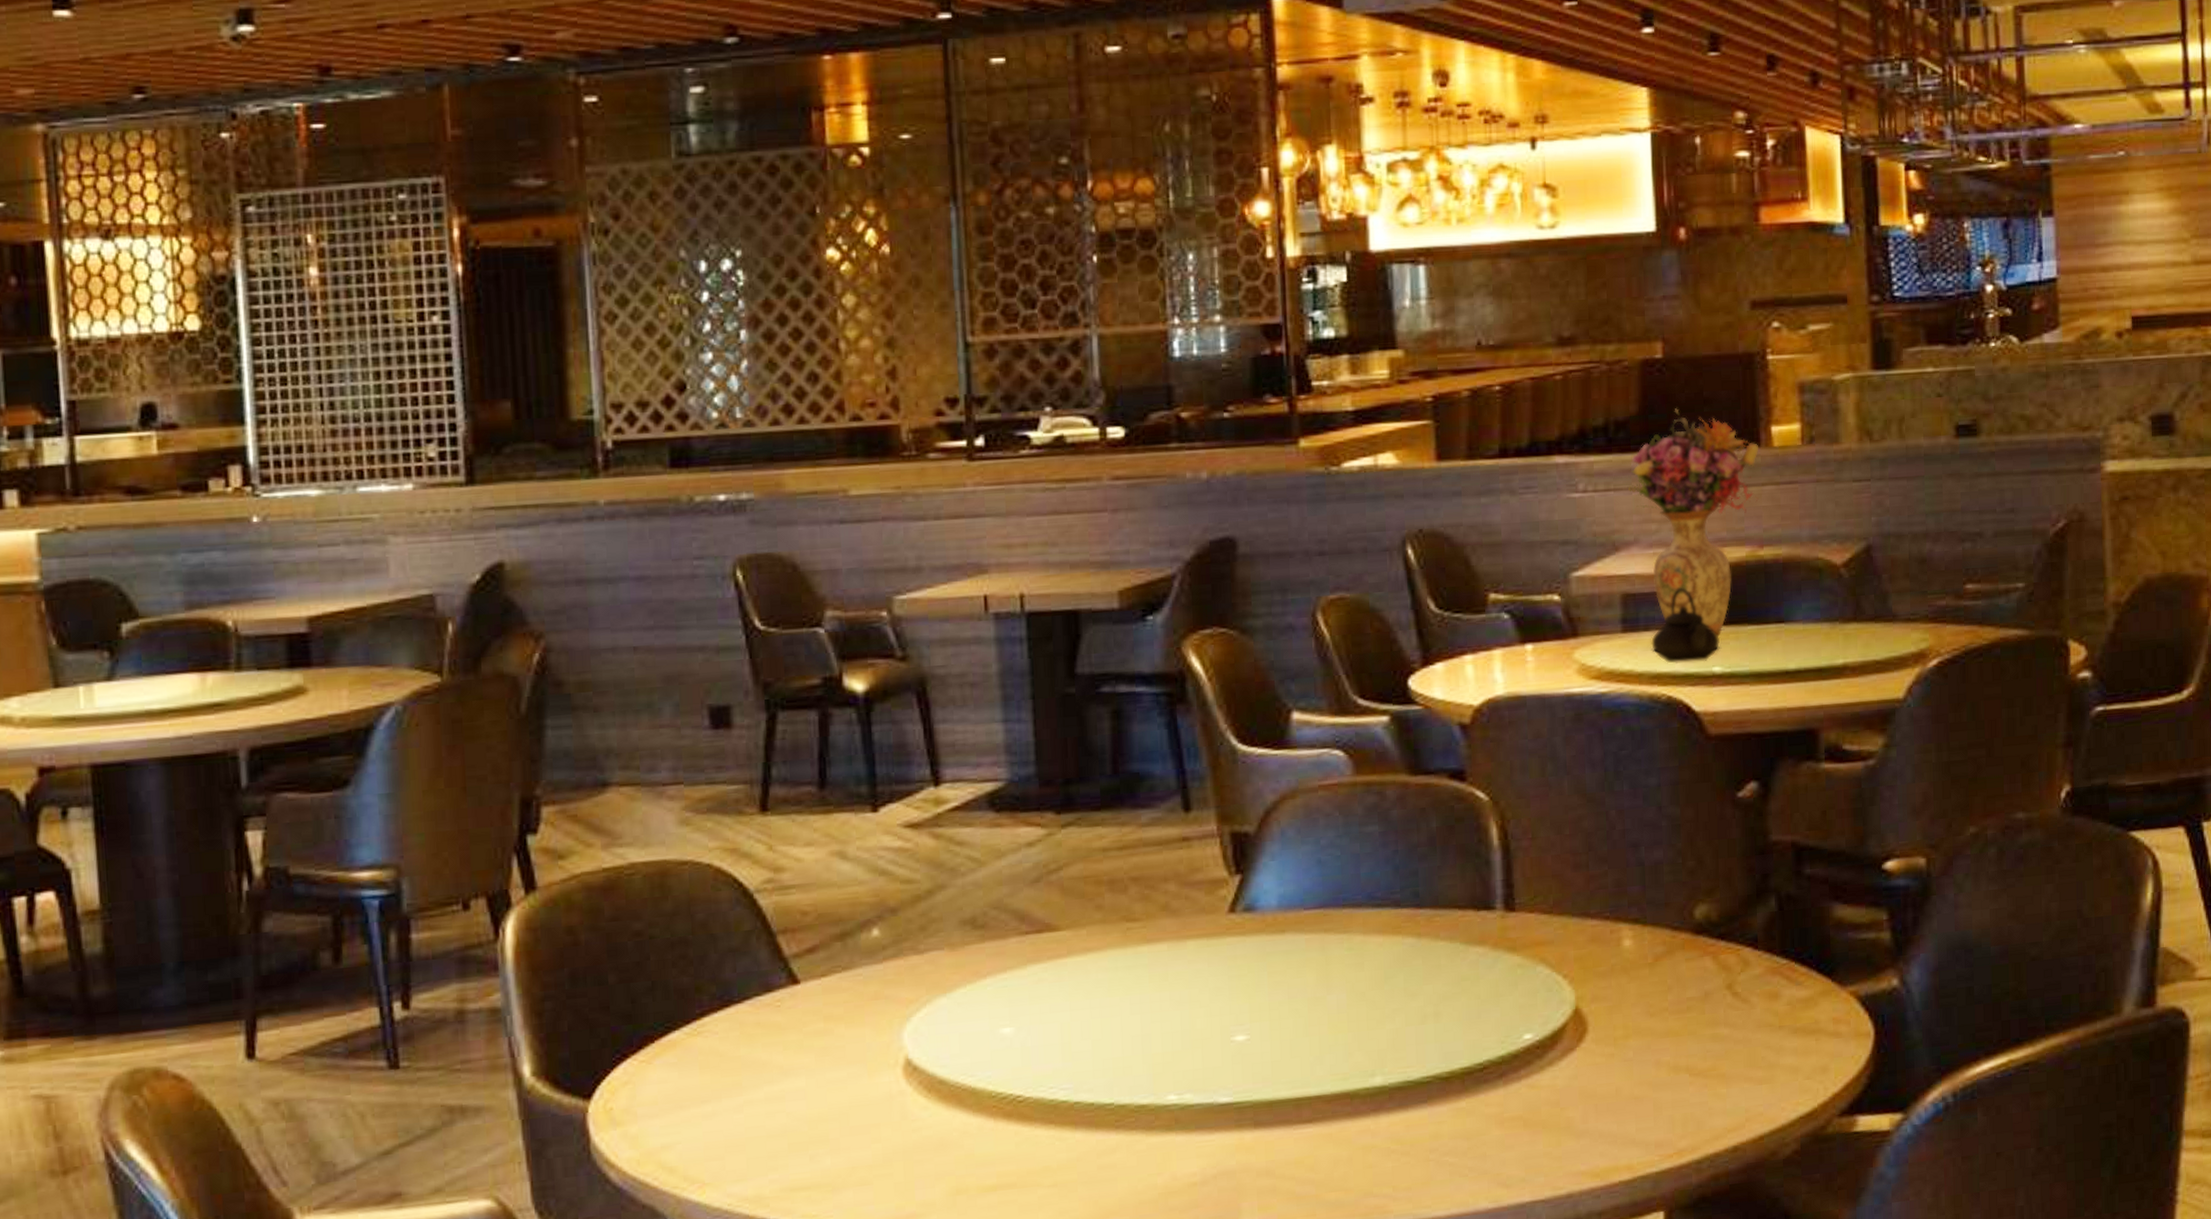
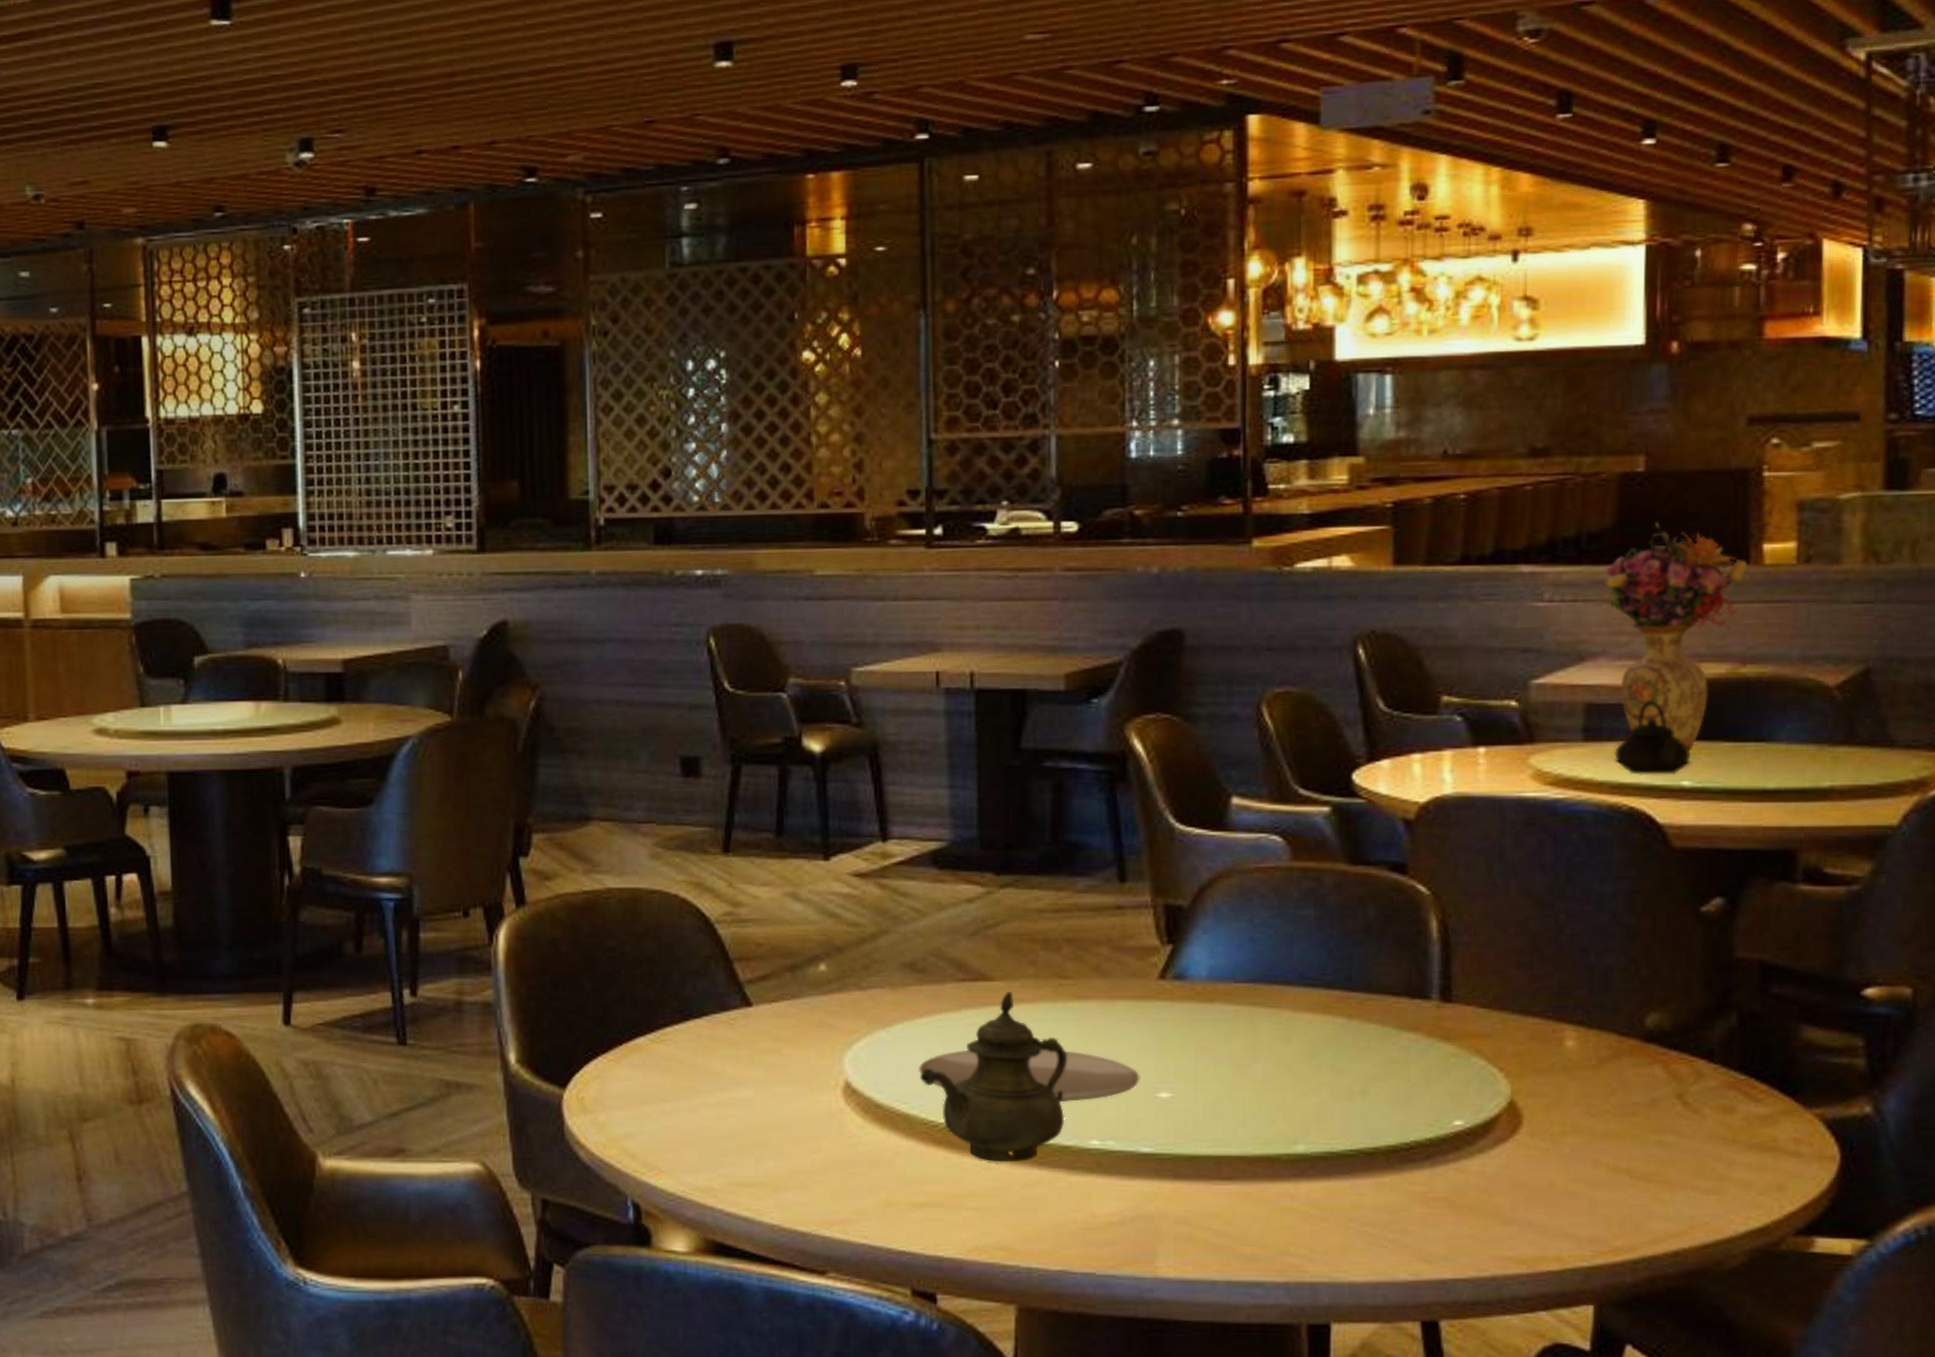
plate: none [983,1000,1215,1058] -> present [918,1049,1140,1103]
teapot: none [986,940,1140,1131] -> present [920,991,1068,1163]

